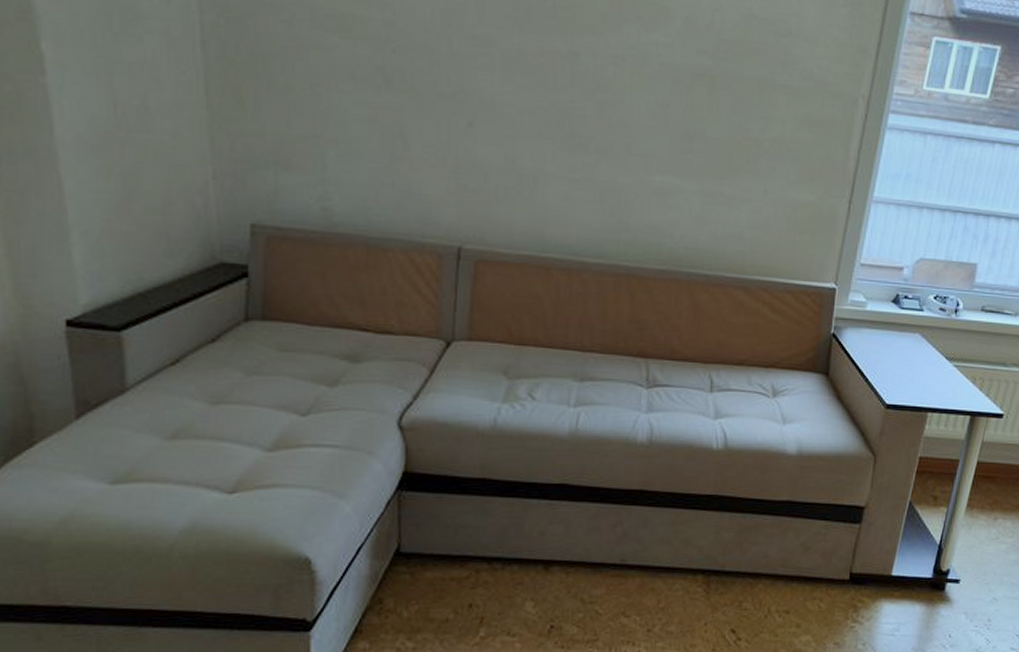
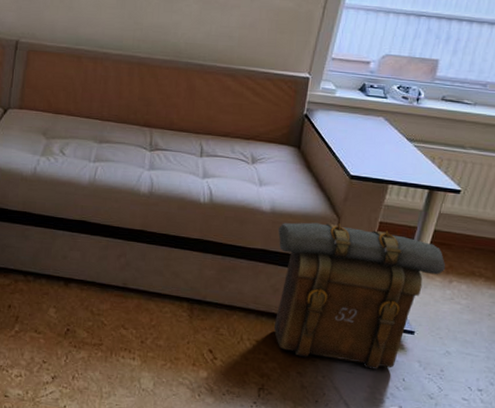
backpack: none [807,462,990,629] -> present [274,222,446,370]

